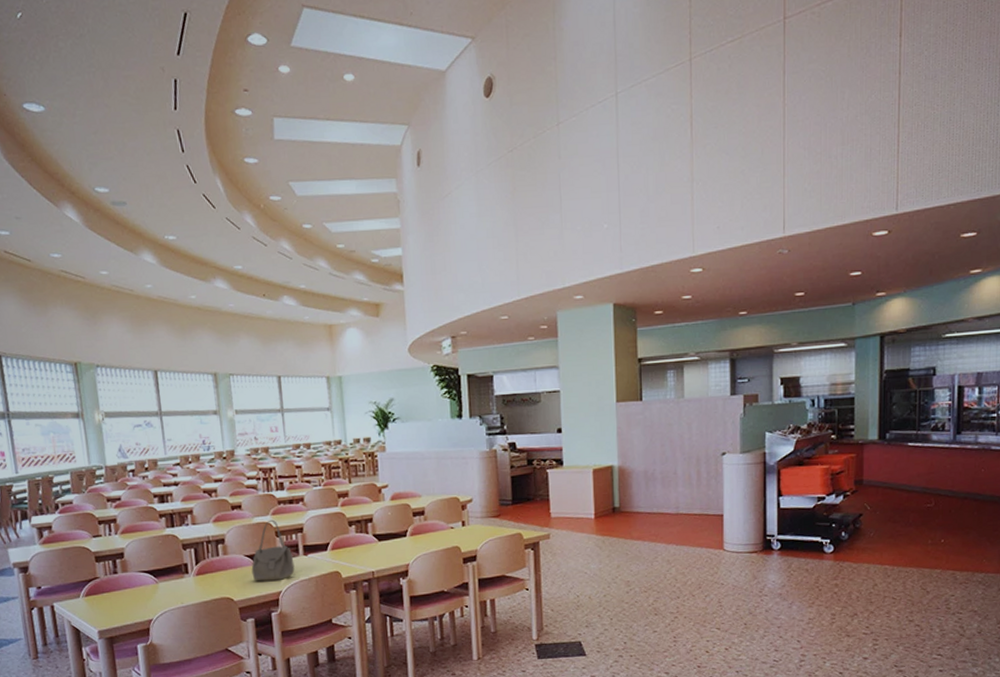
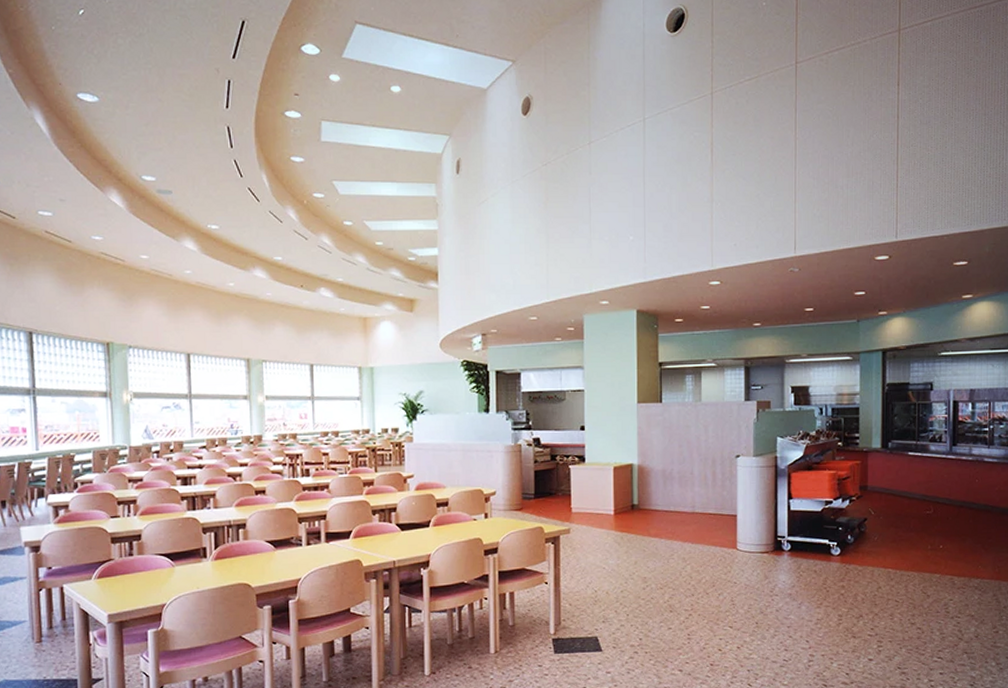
handbag: present [251,519,295,582] -> none [271,505,316,568]

